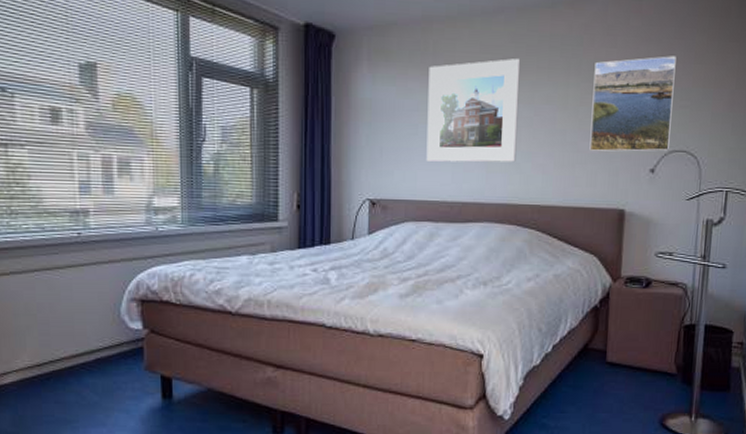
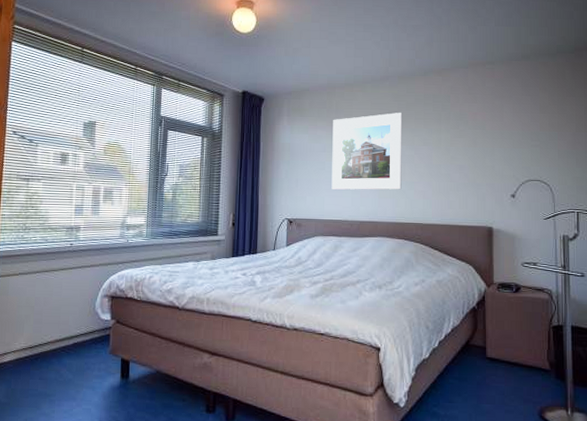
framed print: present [589,56,676,152] -> none [460,108,525,182]

